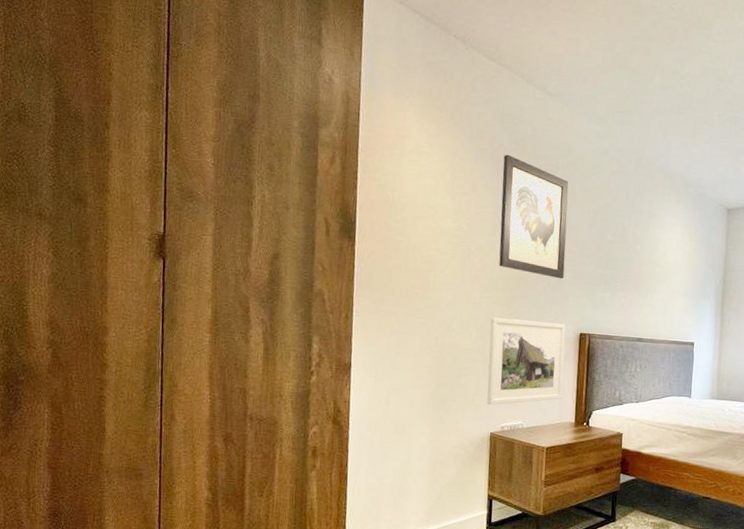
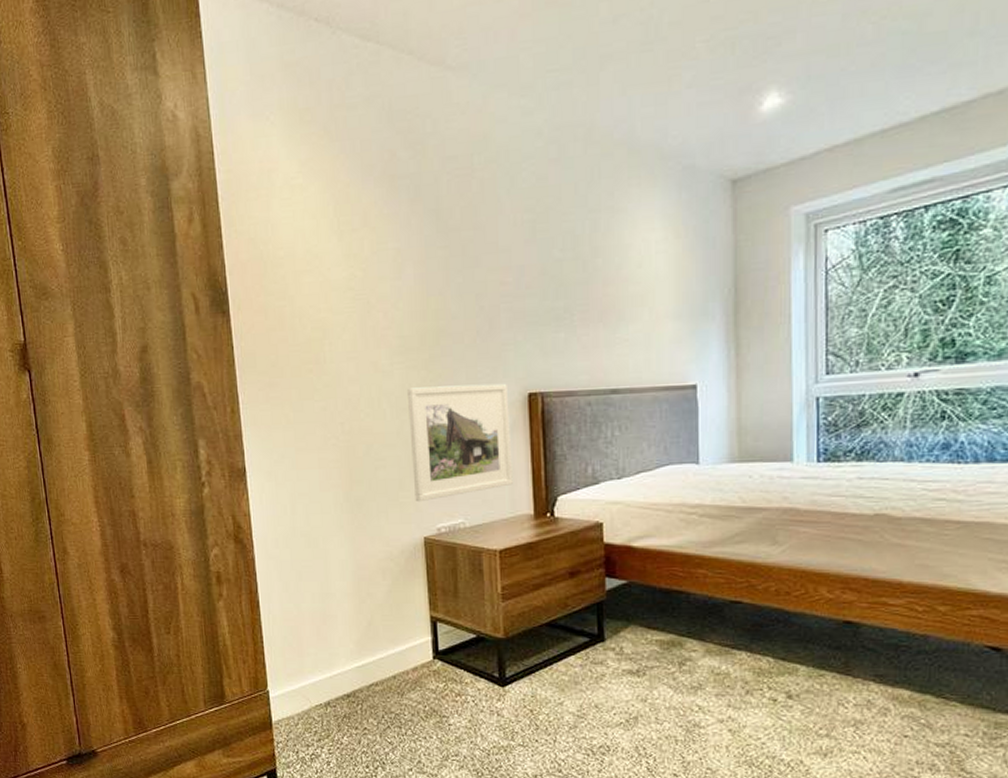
wall art: present [499,154,569,279] -> none [399,165,498,324]

